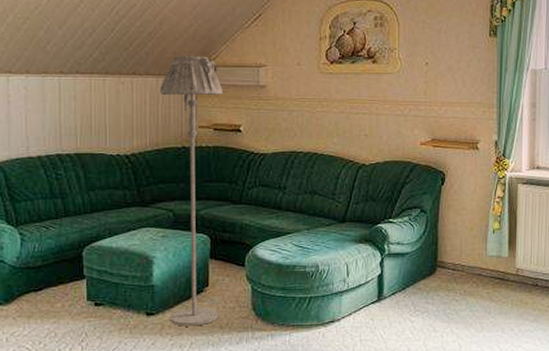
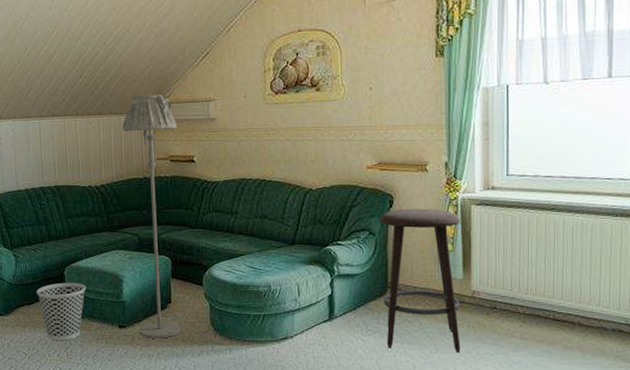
wastebasket: none [47,264,108,333] -> present [37,282,86,341]
stool: none [431,187,508,331] -> present [379,208,461,353]

